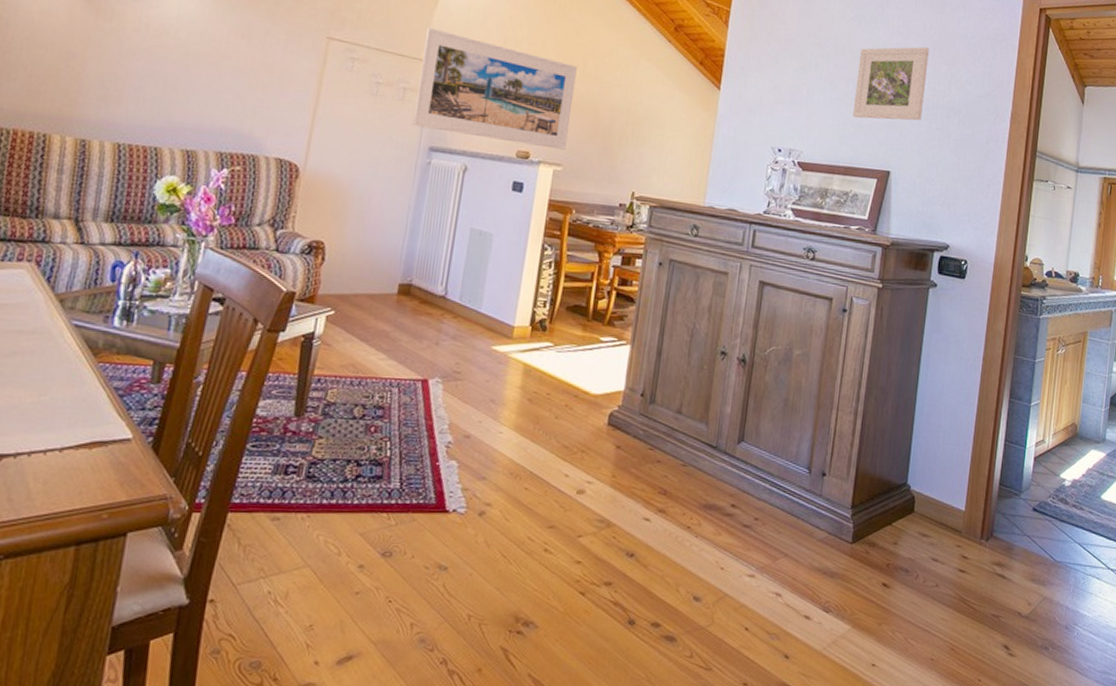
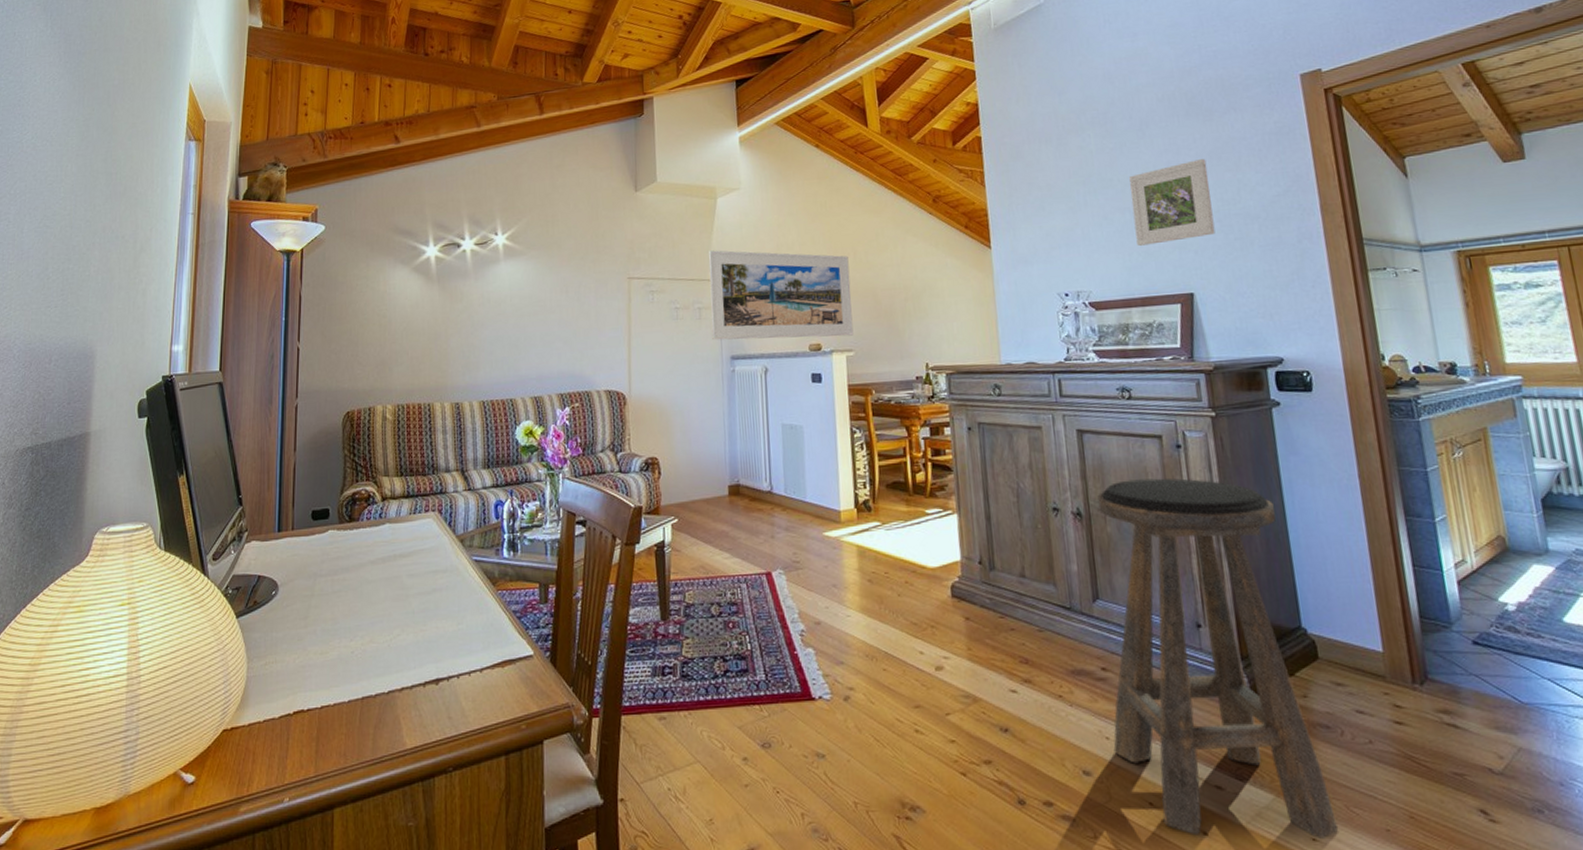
stool: none [725,335,910,664] -> present [1097,478,1339,839]

